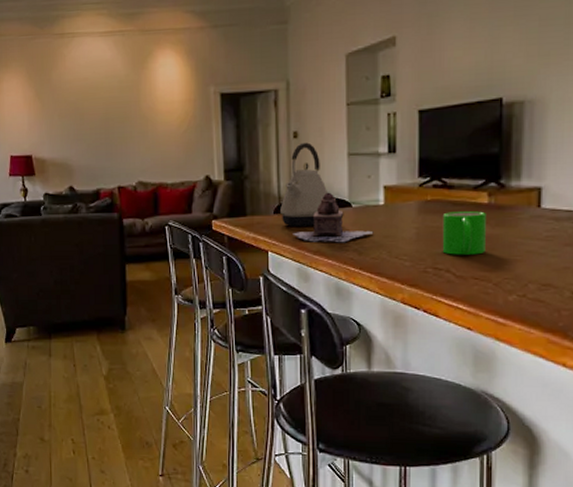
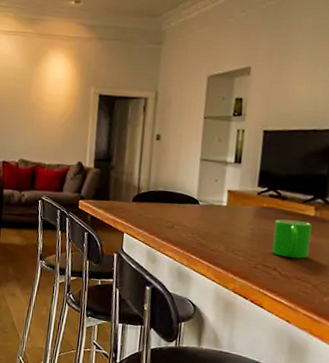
kettle: present [280,142,327,227] -> none [138,144,180,216]
teapot: present [293,192,374,243] -> none [146,189,215,234]

